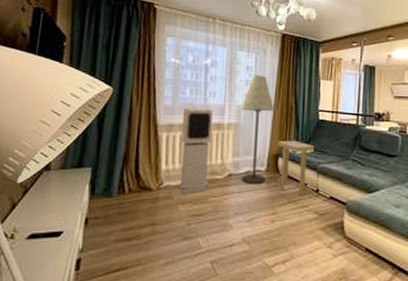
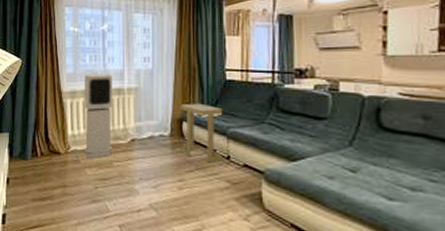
floor lamp: present [240,75,275,185] -> none [139,36,176,150]

